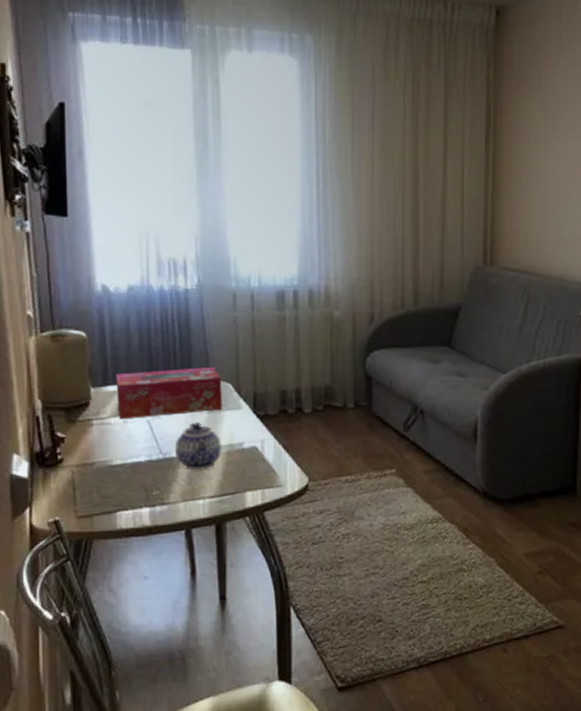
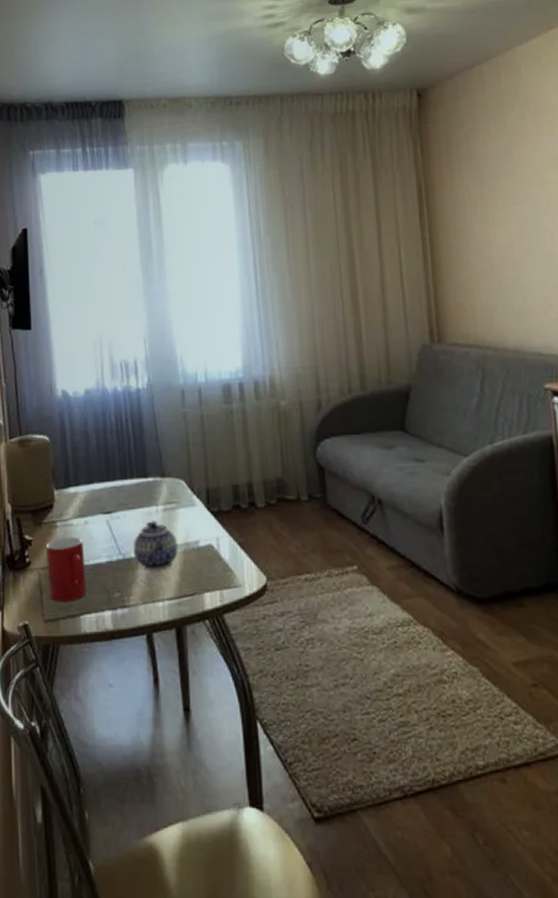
cup: none [80,435,124,499] -> present [45,537,87,602]
tissue box: present [116,366,222,420] -> none [77,463,176,521]

